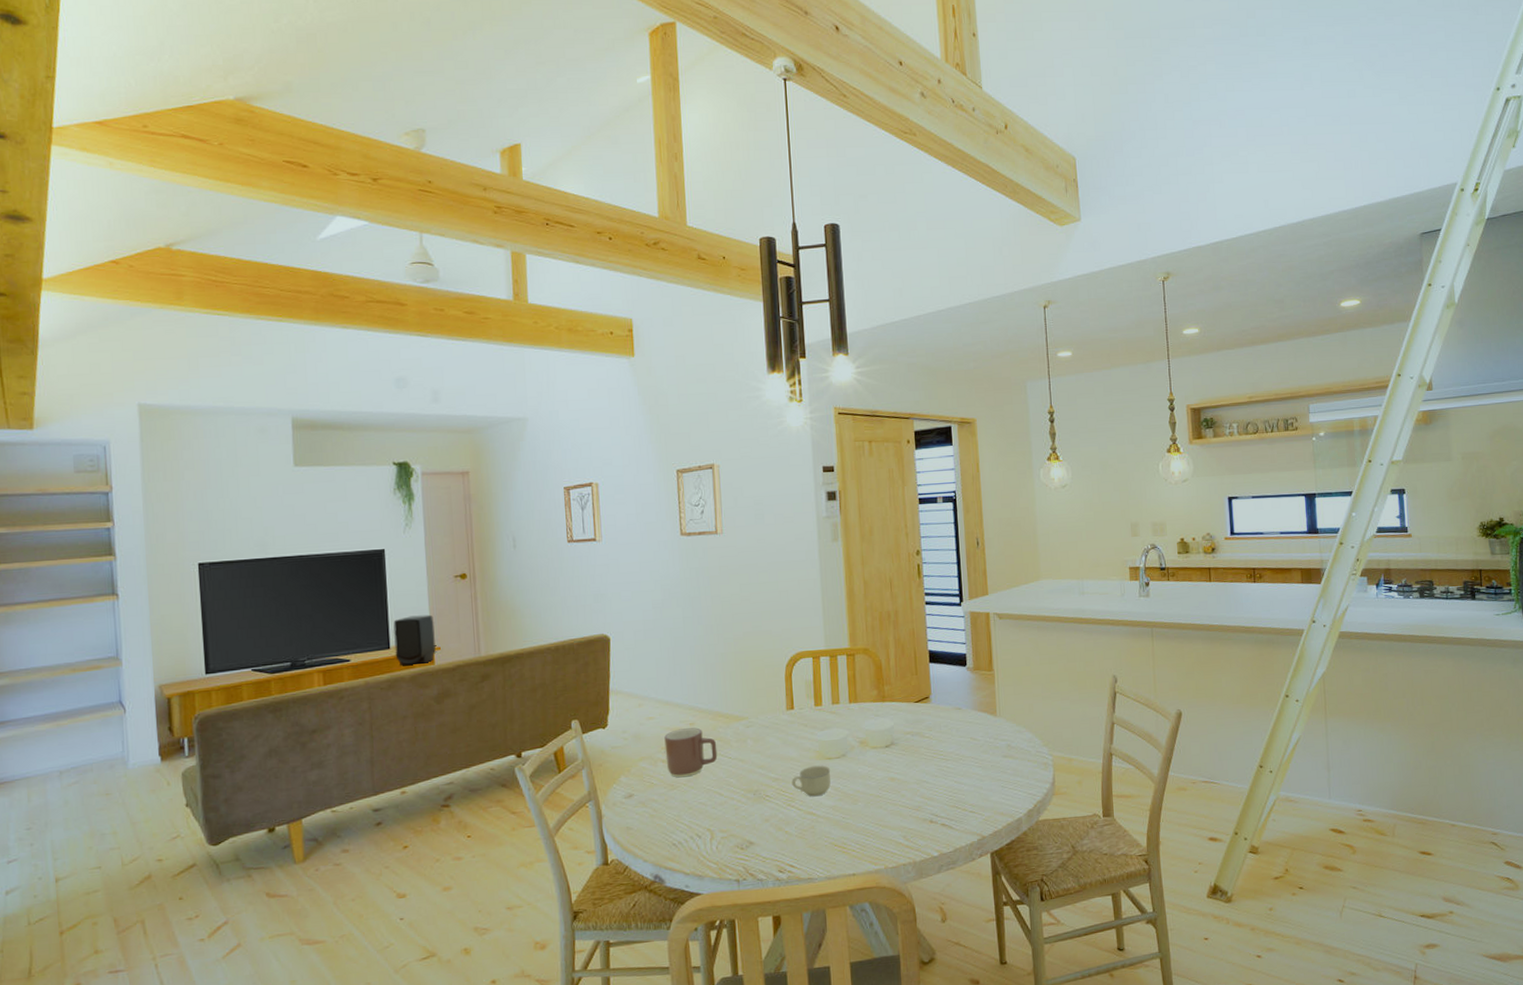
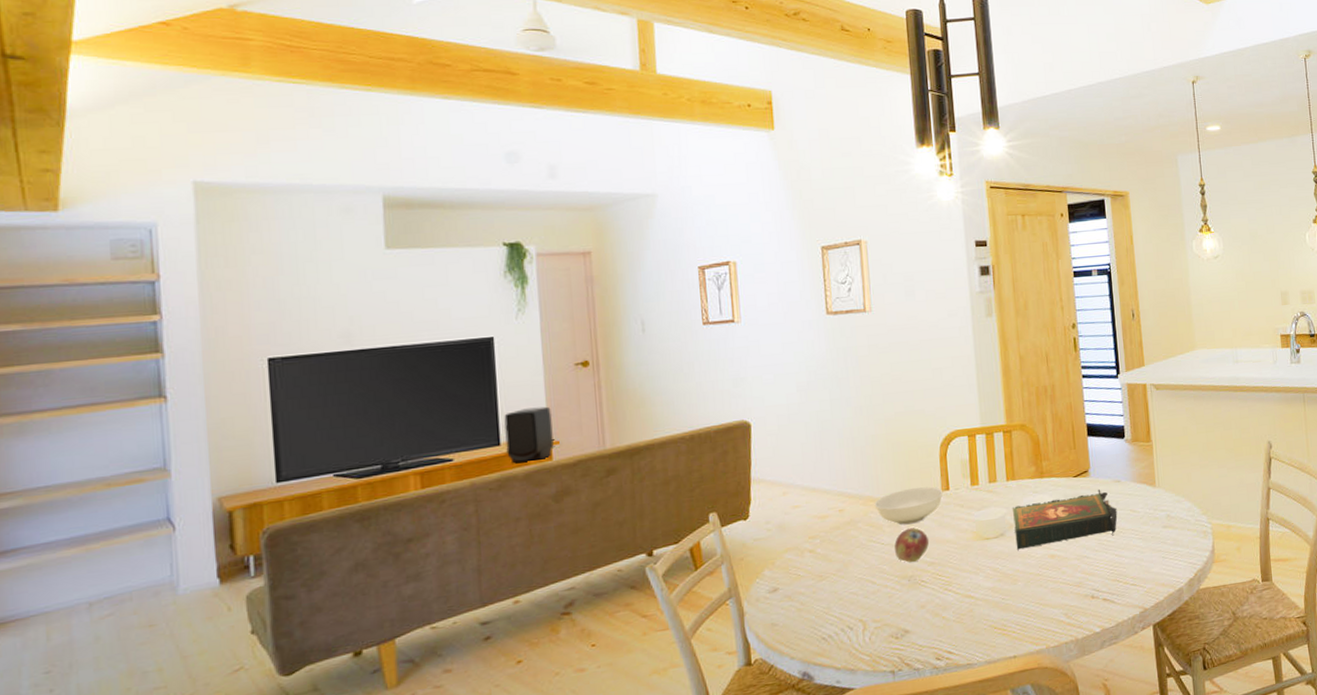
mug: present [664,727,718,778] -> none [811,514,869,568]
bowl: none [723,705,788,741] -> present [874,486,943,525]
fruit: none [740,744,774,777] -> present [894,527,930,563]
cup: present [791,765,831,797] -> none [948,546,989,579]
book: none [853,716,958,771] -> present [1012,489,1118,550]

